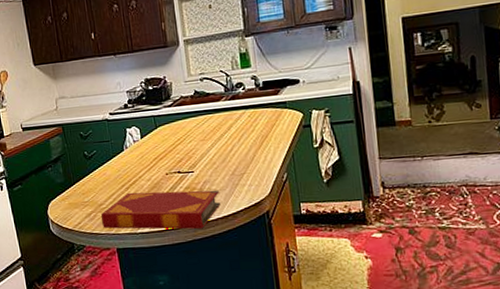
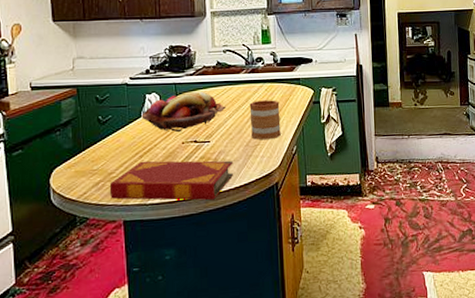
fruit basket: none [124,121,208,164] -> present [141,91,226,133]
mug: none [232,126,269,169] -> present [249,100,281,140]

